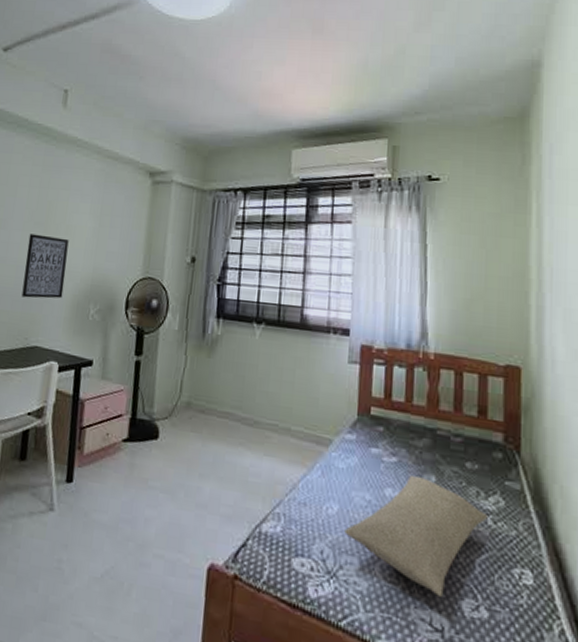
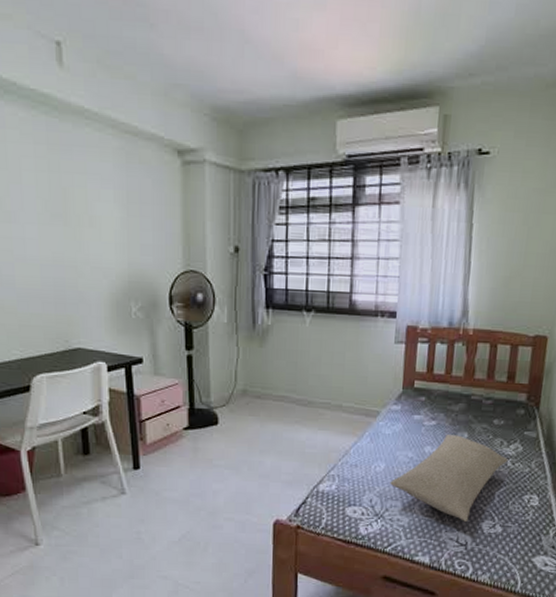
wall art: present [21,234,69,299] -> none [47,227,99,299]

